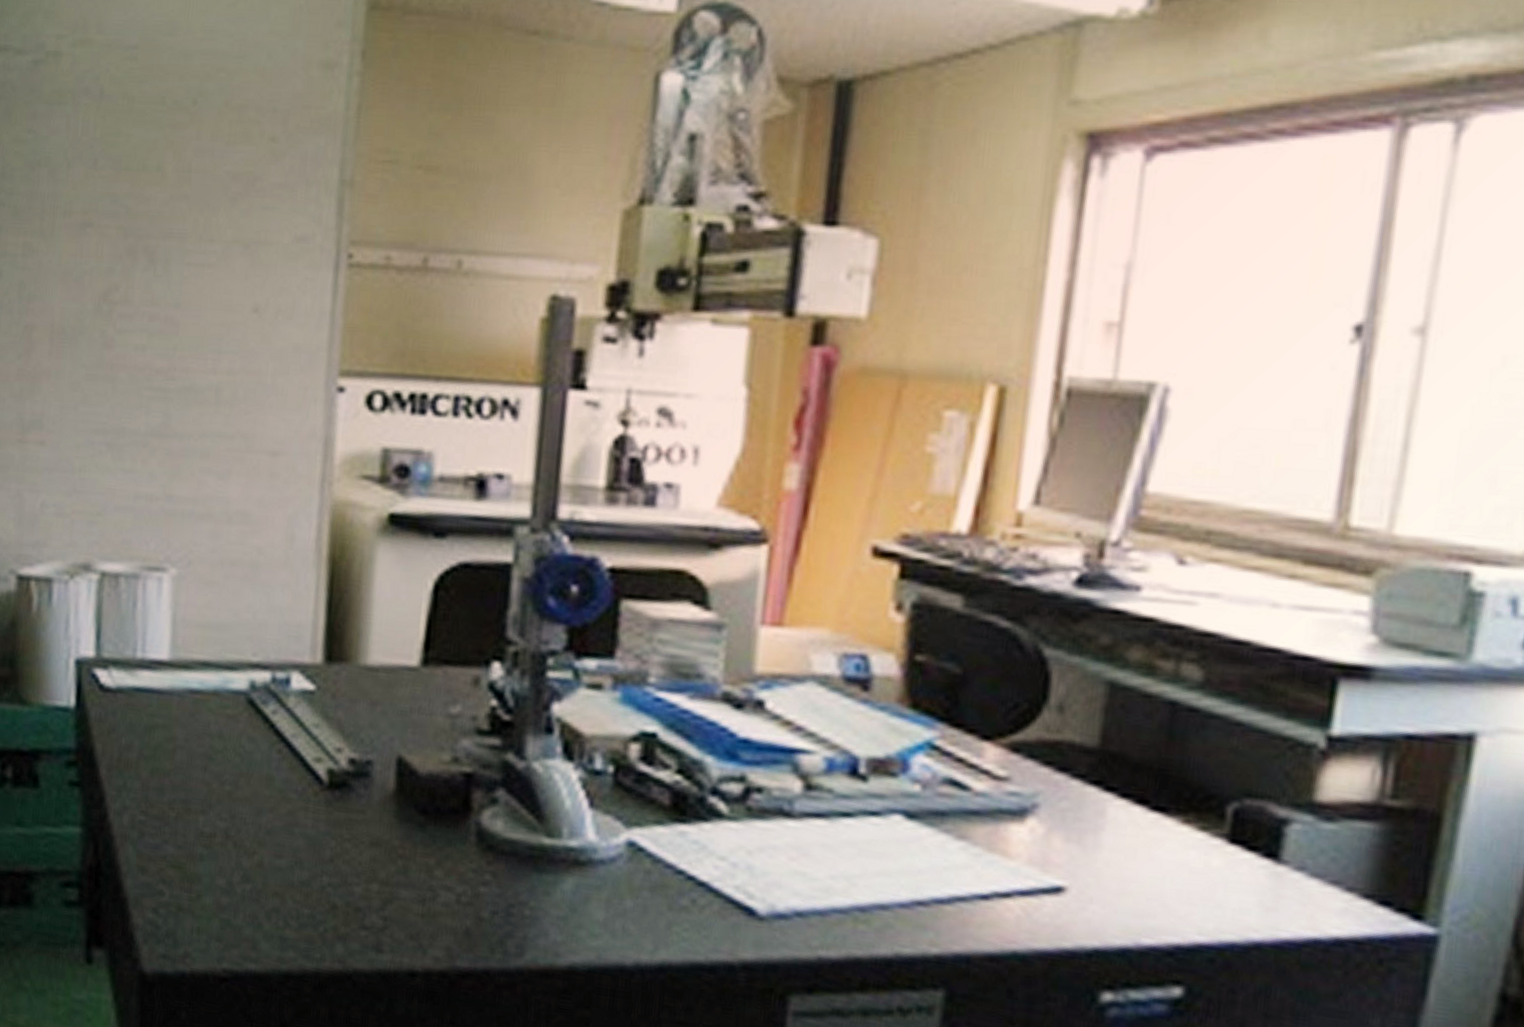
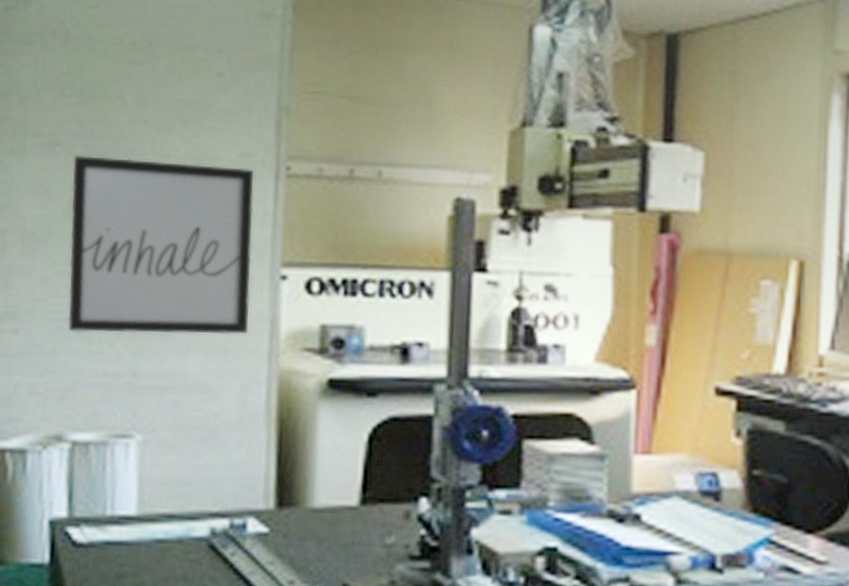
wall art: none [98,237,310,456] -> present [67,154,254,335]

